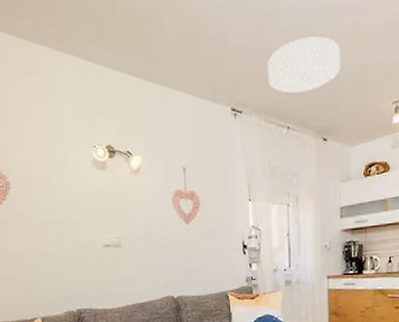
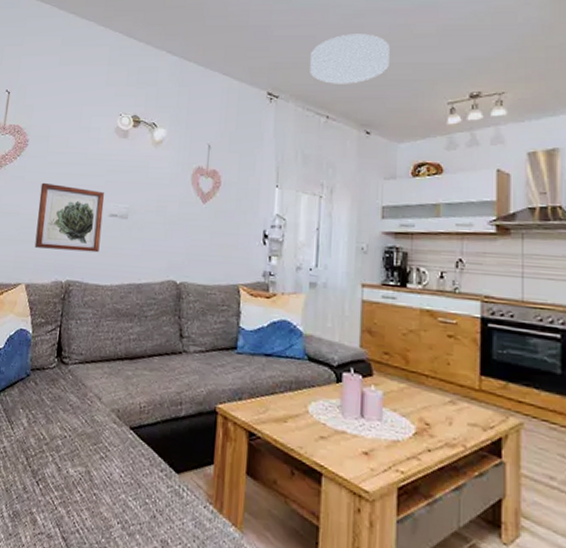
wall art: none [33,223,101,285] -> present [34,182,105,253]

